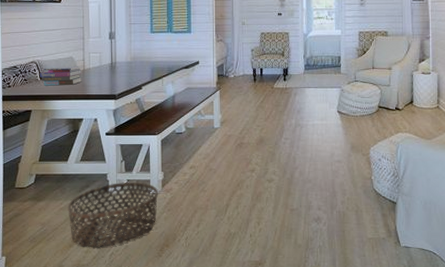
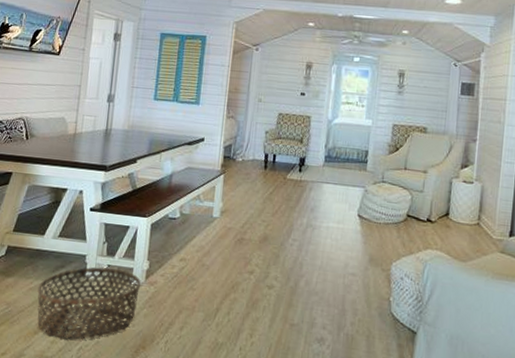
books: present [39,65,83,86] -> none [25,125,75,149]

